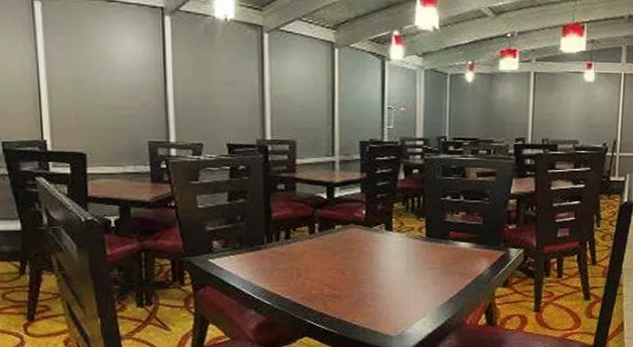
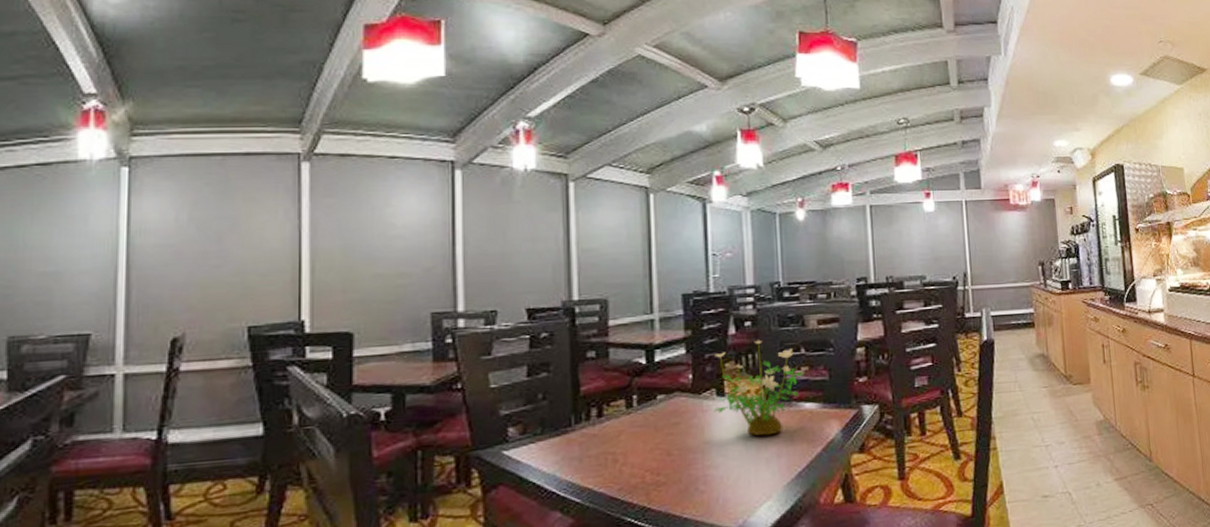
potted plant: none [382,186,462,266] -> present [714,339,804,436]

